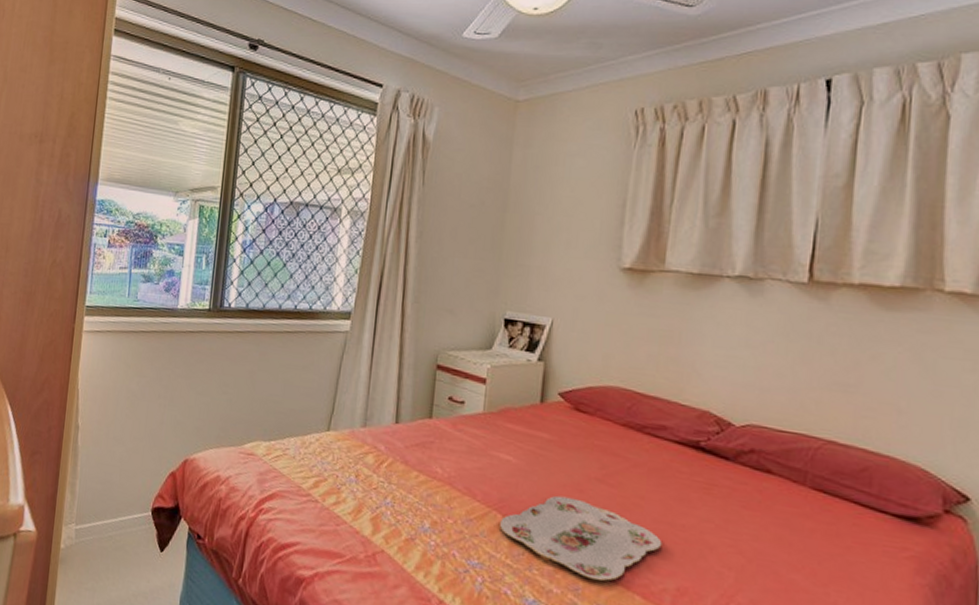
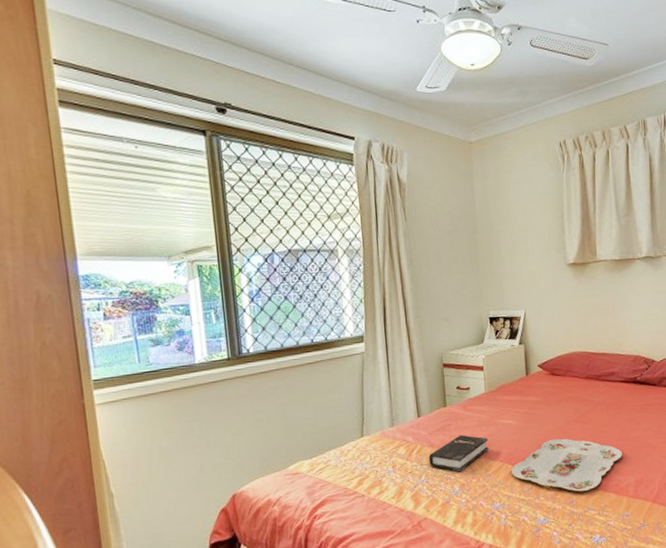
hardback book: none [398,458,478,506] -> present [428,435,489,473]

